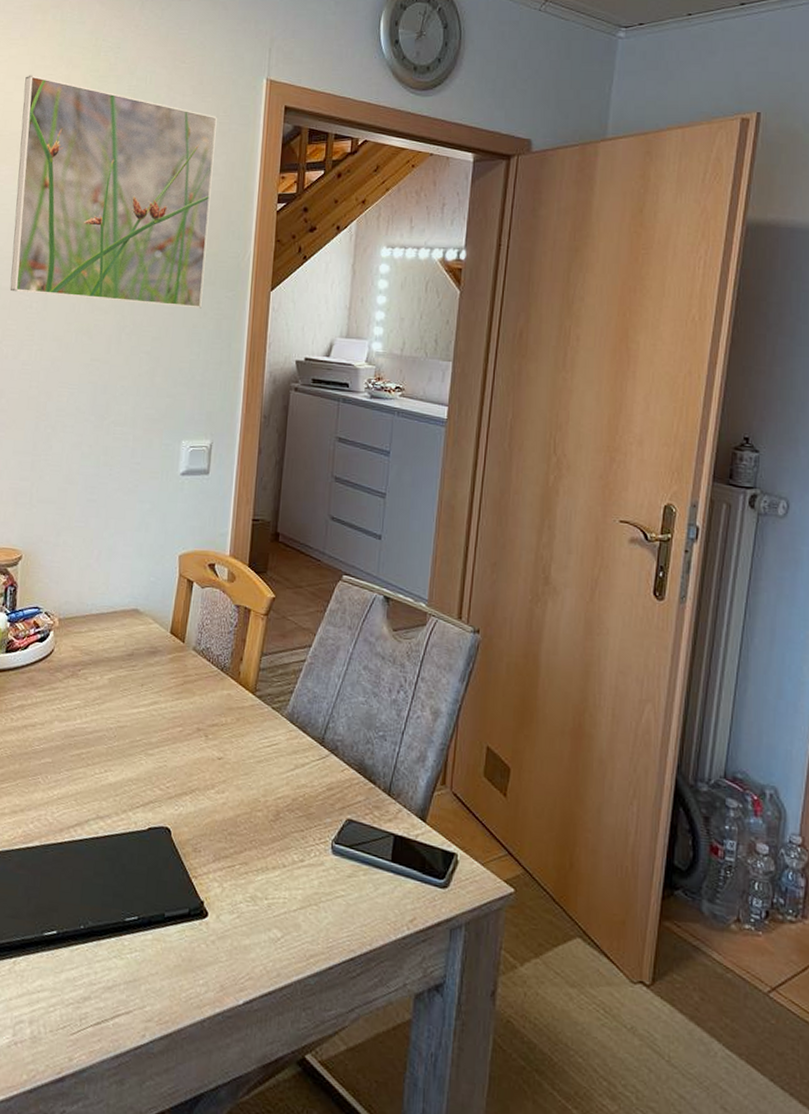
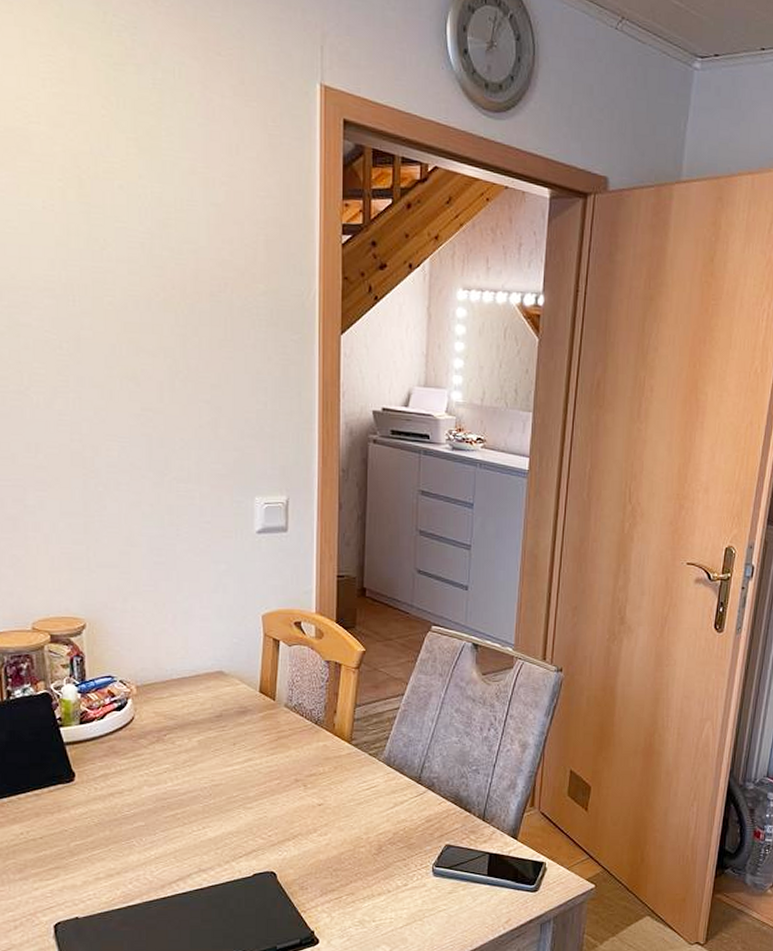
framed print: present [9,75,218,309] -> none [16,53,267,353]

